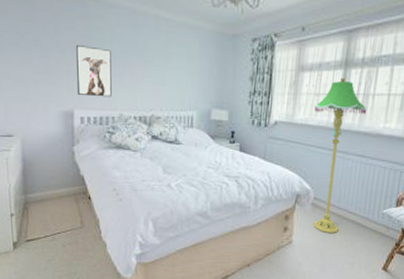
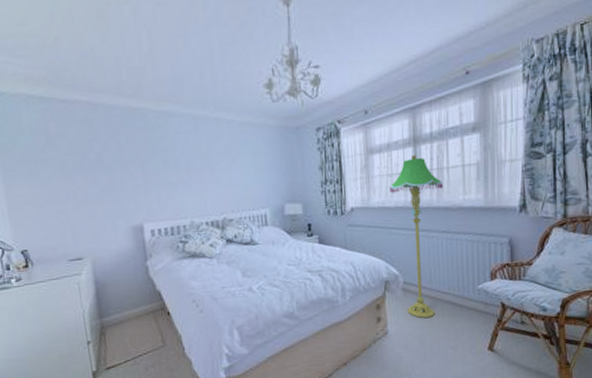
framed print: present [75,45,112,98] -> none [139,157,181,208]

